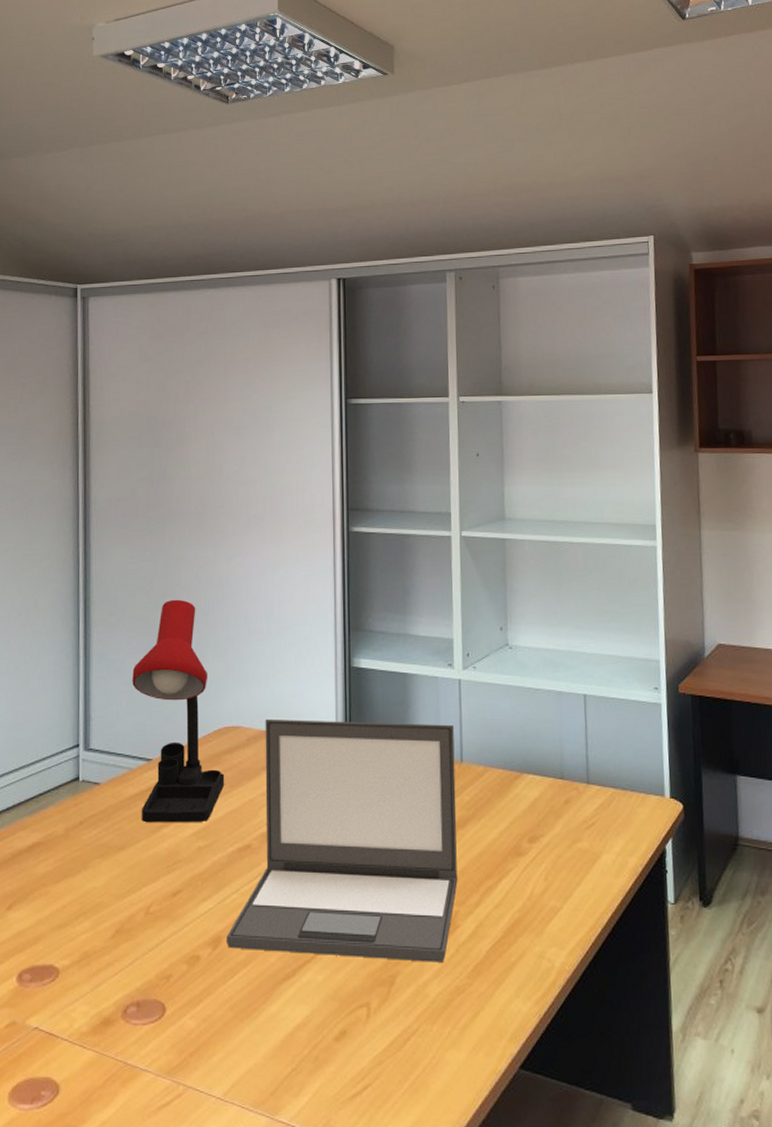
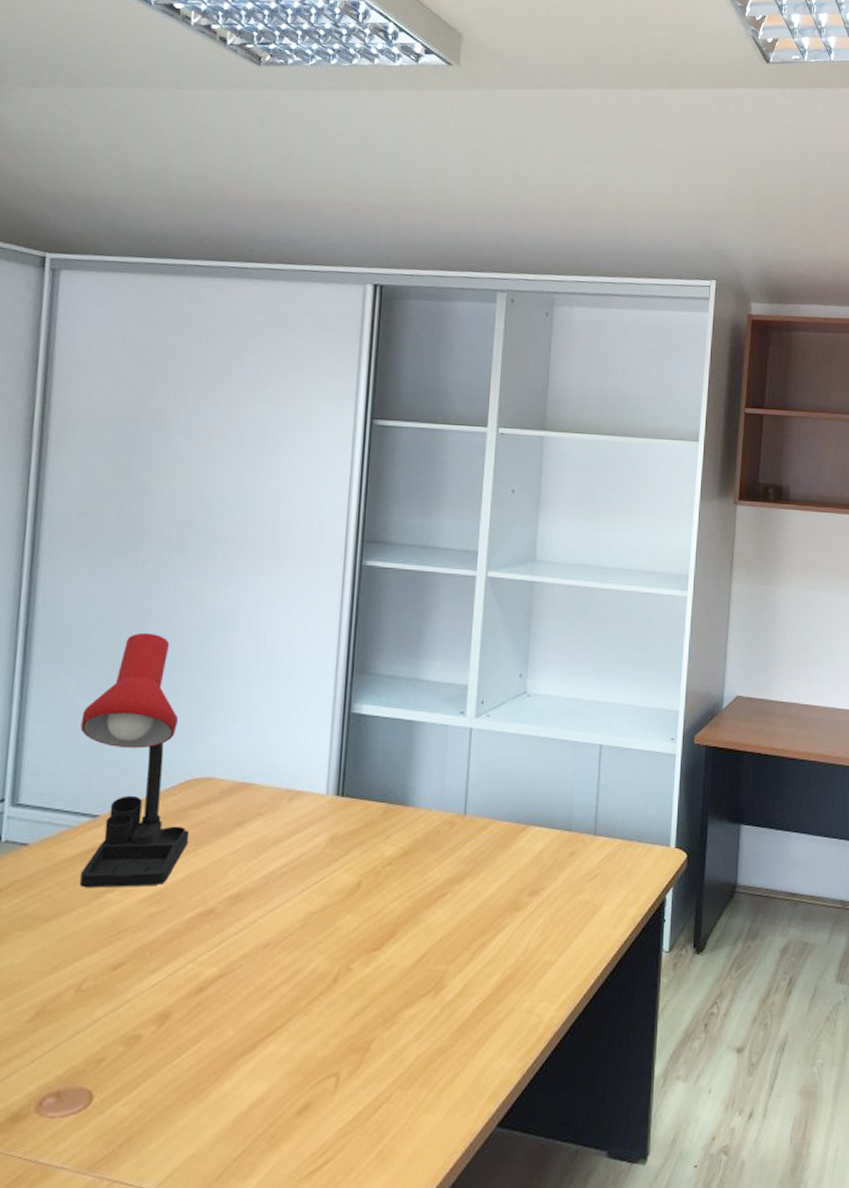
laptop: present [227,718,458,962] -> none [176,769,460,1026]

